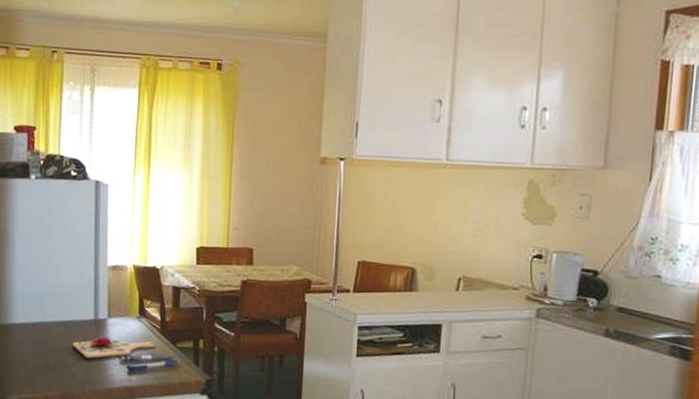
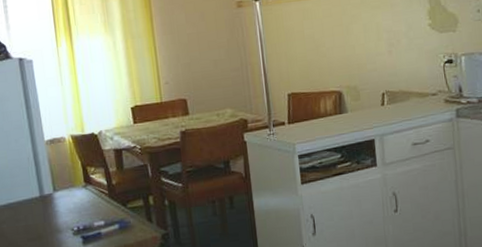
cutting board: present [72,337,155,359] -> none [21,207,106,237]

